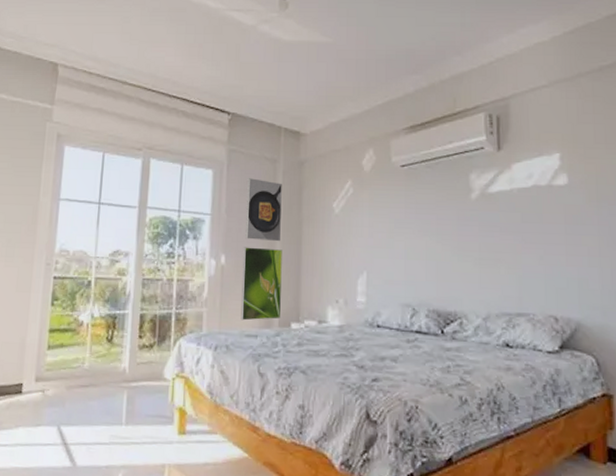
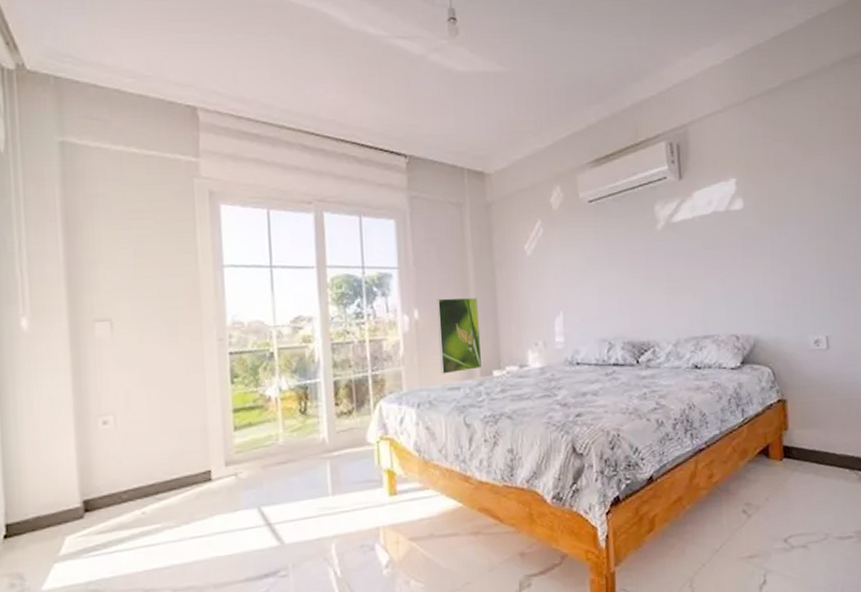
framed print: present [245,178,282,242] -> none [434,225,475,291]

